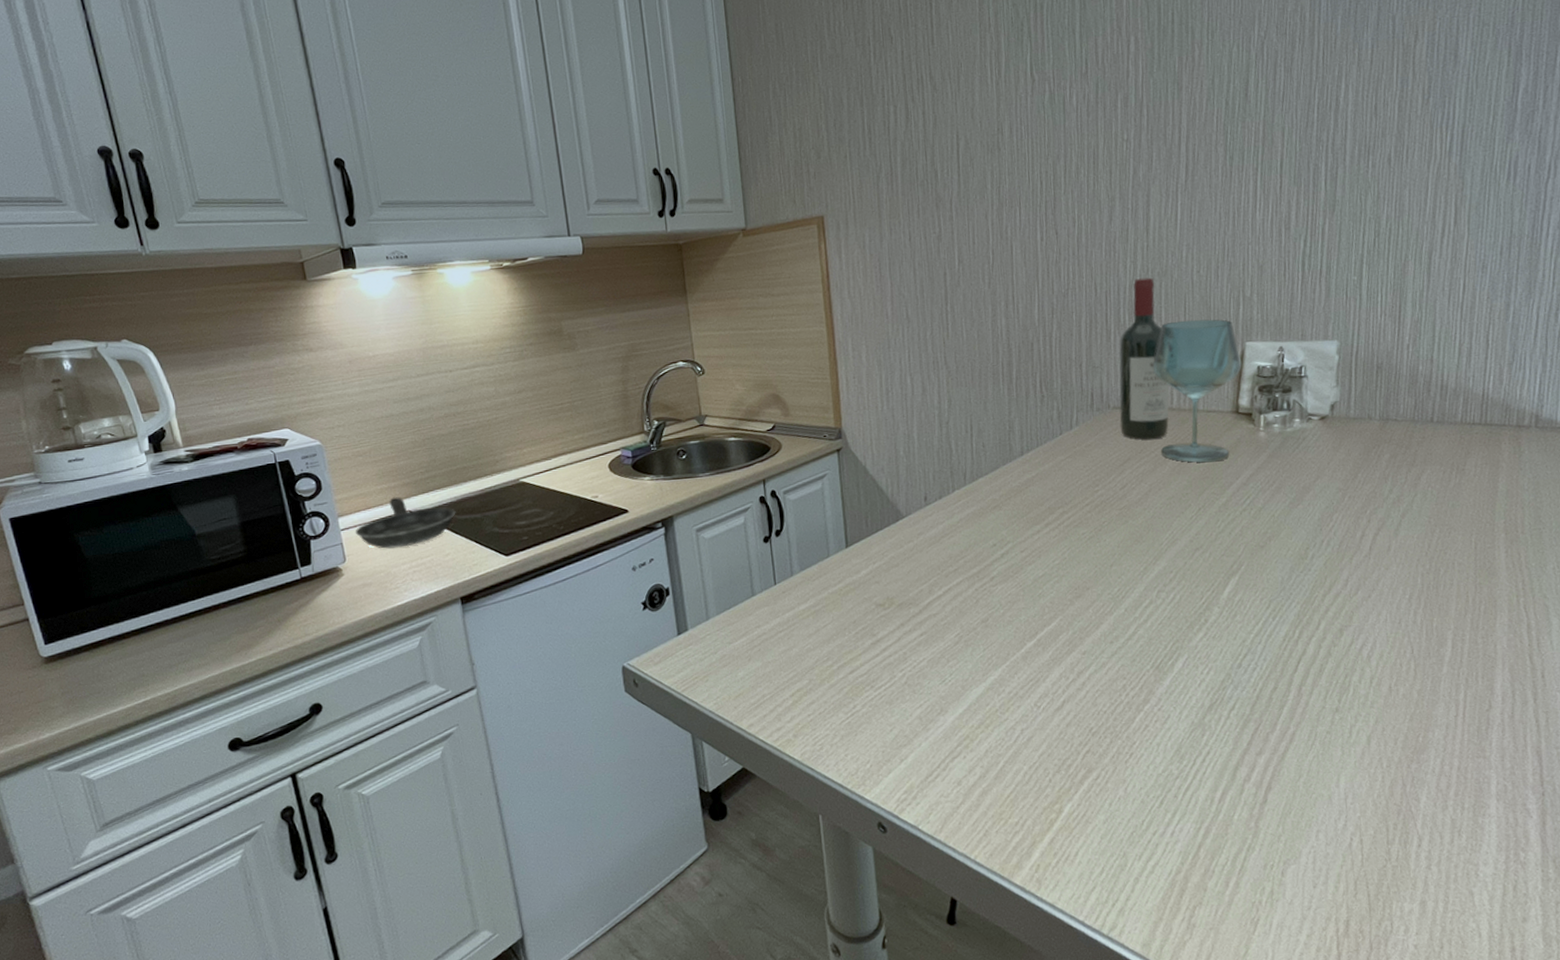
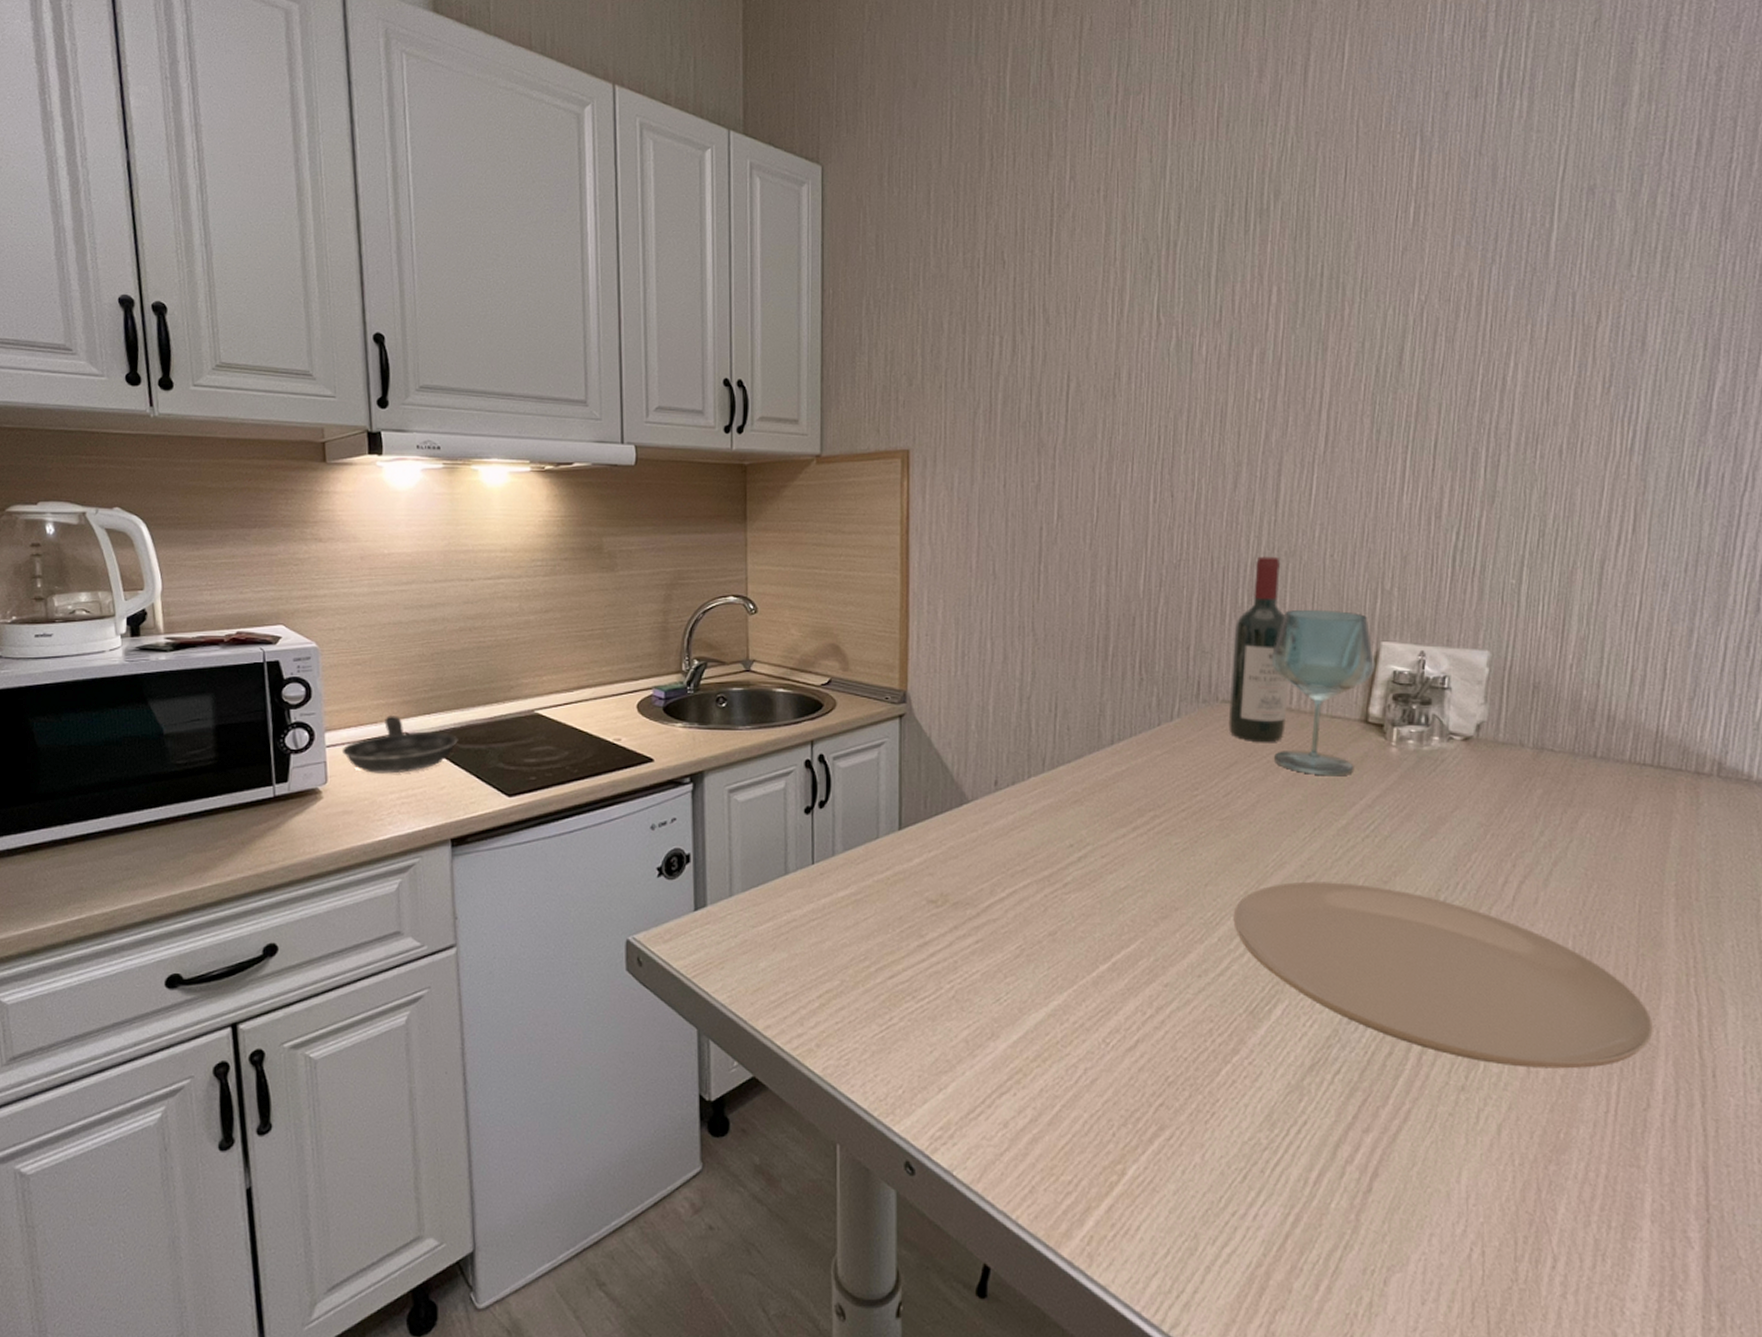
plate: none [1136,550,1492,687] -> present [1233,881,1653,1069]

